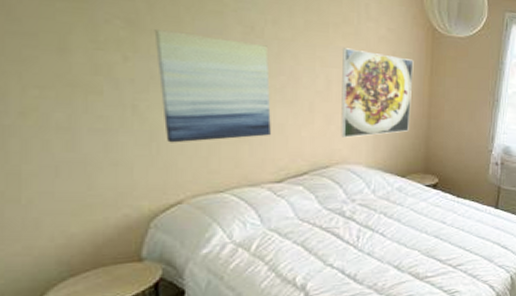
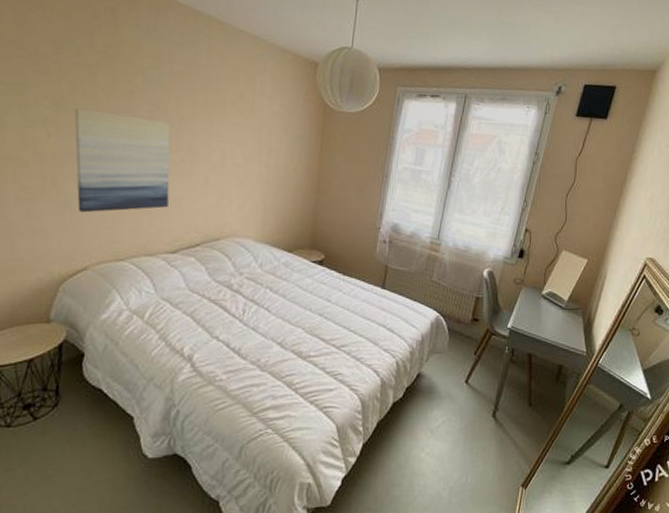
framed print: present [341,48,414,138] -> none [232,124,305,211]

